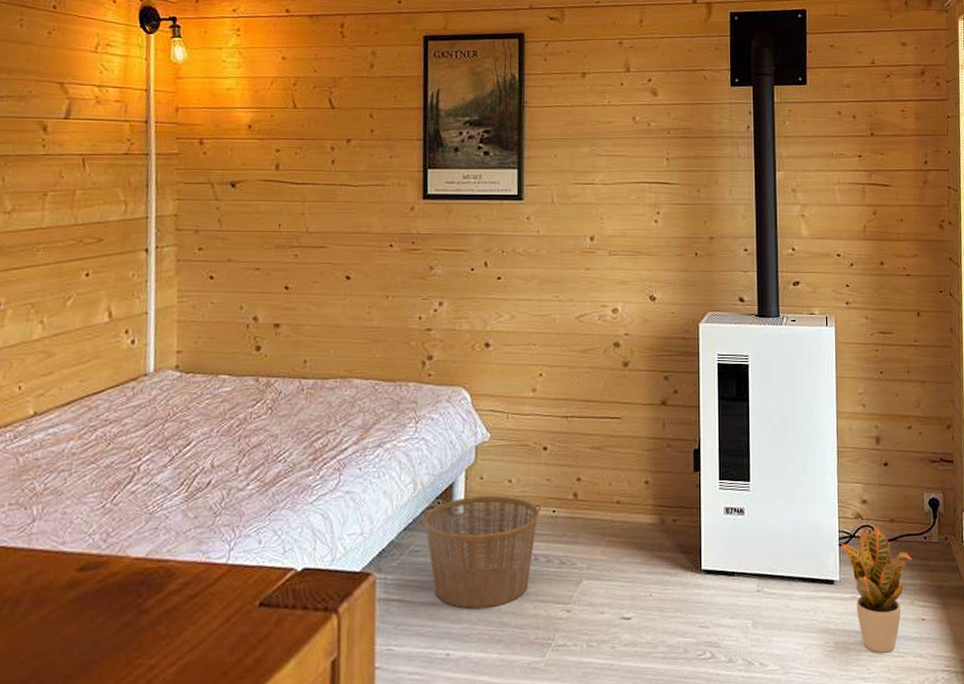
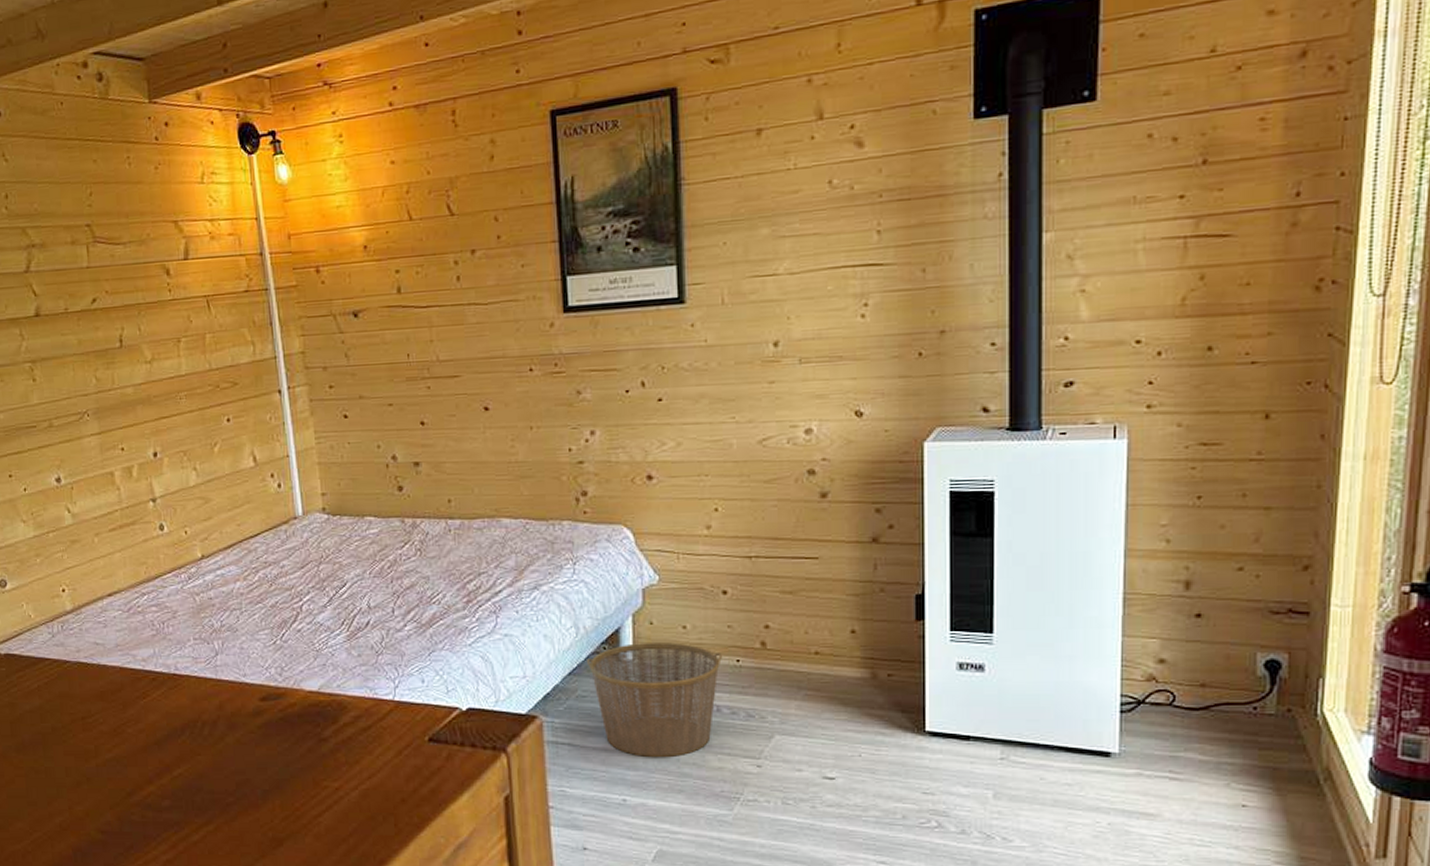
potted plant: present [840,527,912,653] -> none [1122,693,1232,840]

